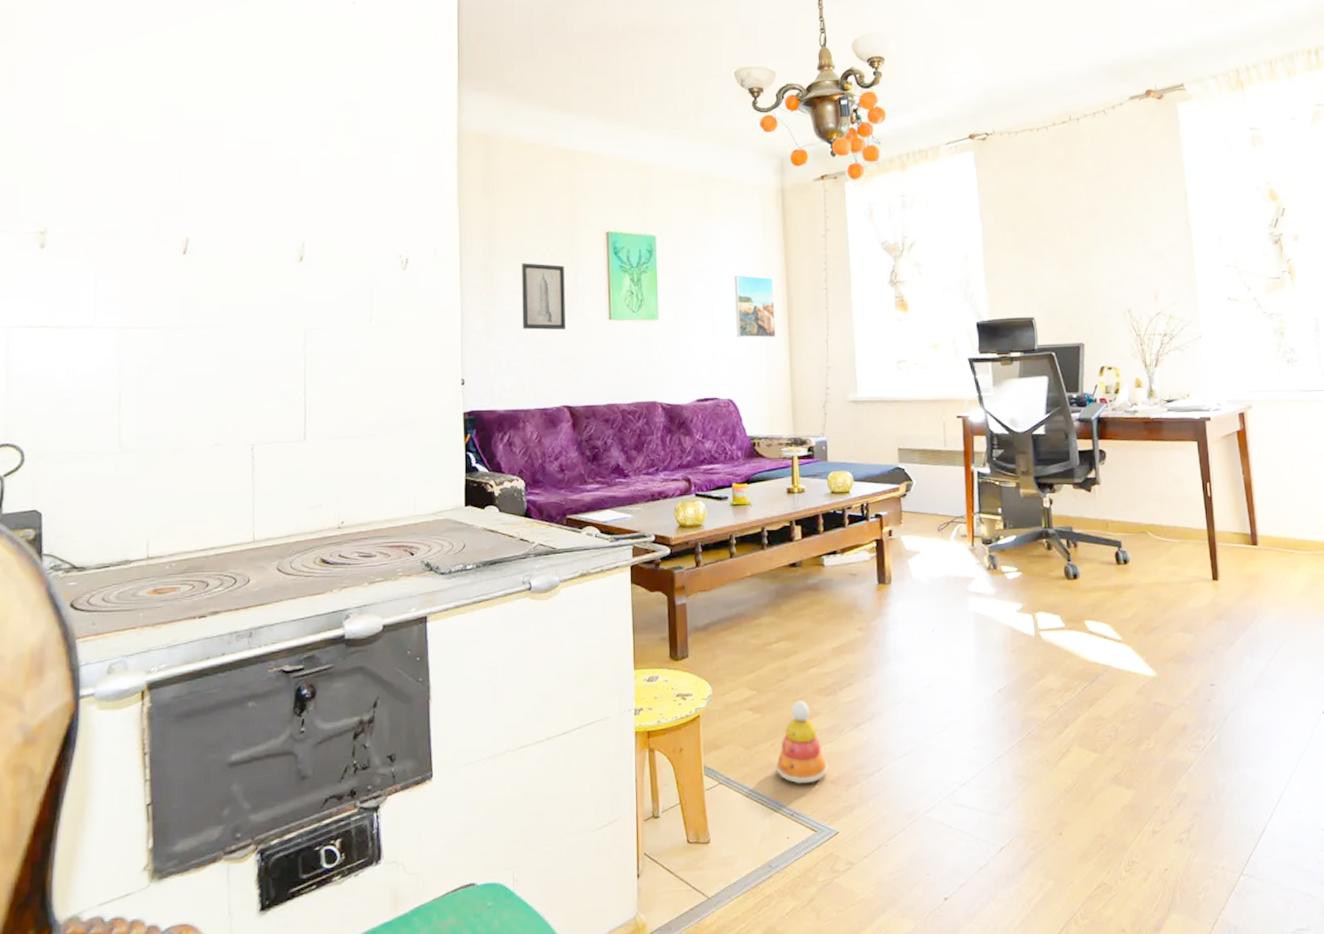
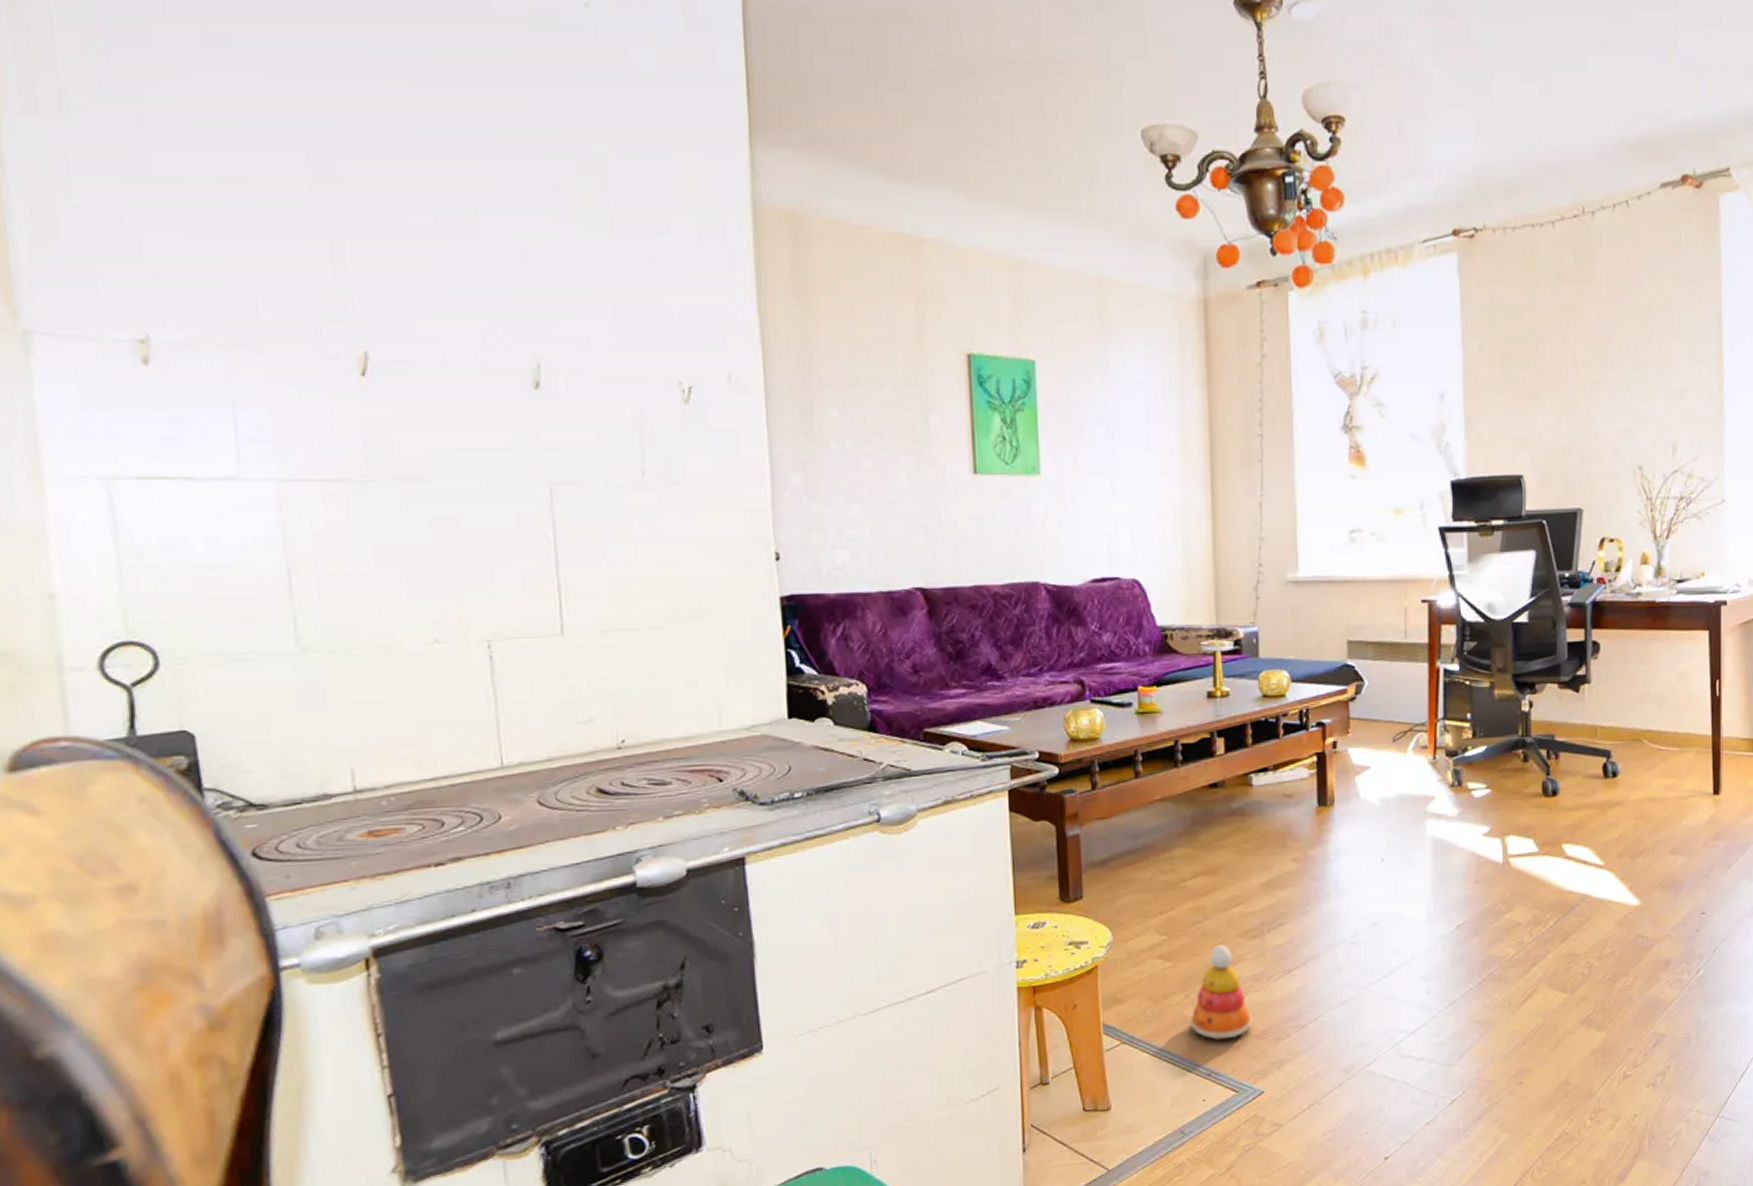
wall art: present [522,263,565,330] -> none [852,395,915,488]
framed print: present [734,274,776,338] -> none [1141,415,1195,500]

